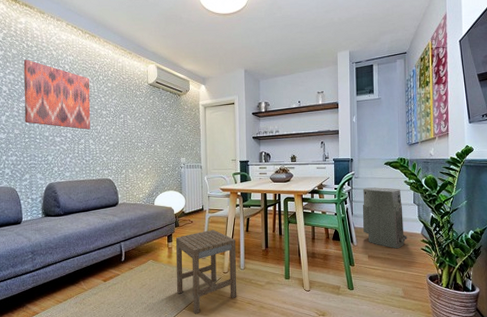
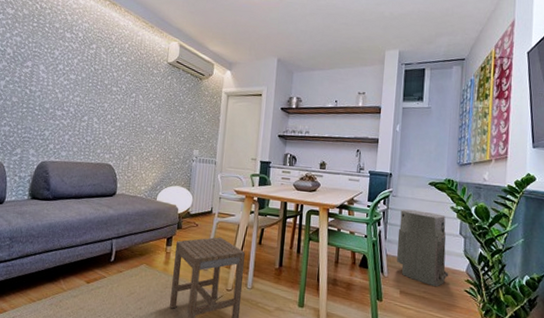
wall art: present [23,59,91,130] -> none [25,21,104,106]

